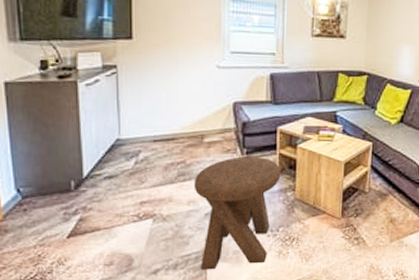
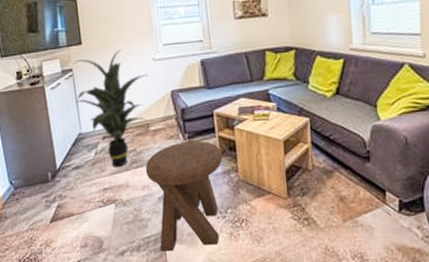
indoor plant: none [117,51,209,179] -> present [73,49,148,167]

